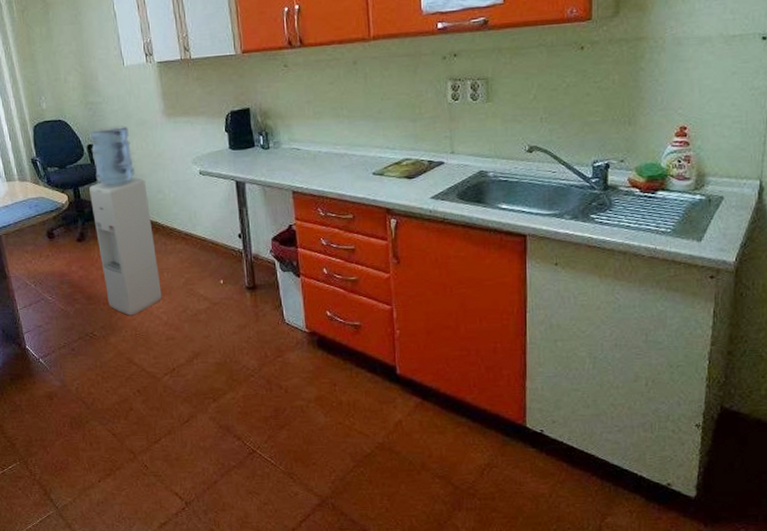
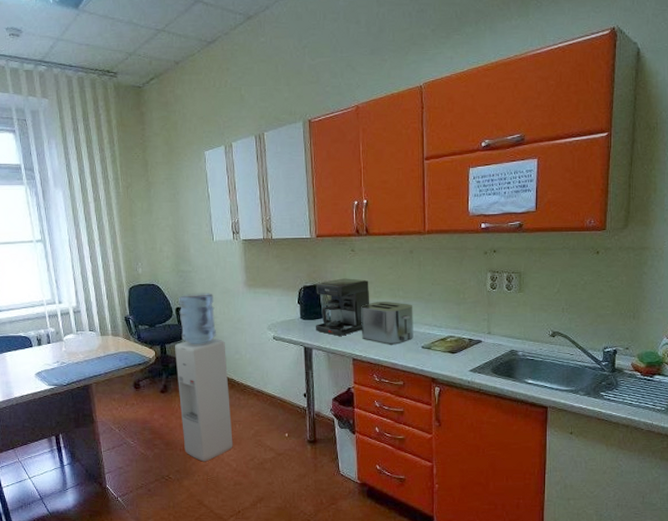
coffee maker: none [244,98,309,166] -> present [315,278,370,336]
toaster: none [298,122,362,174] -> present [360,301,413,346]

